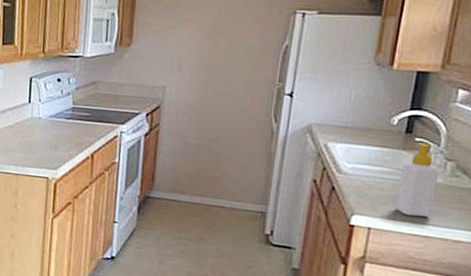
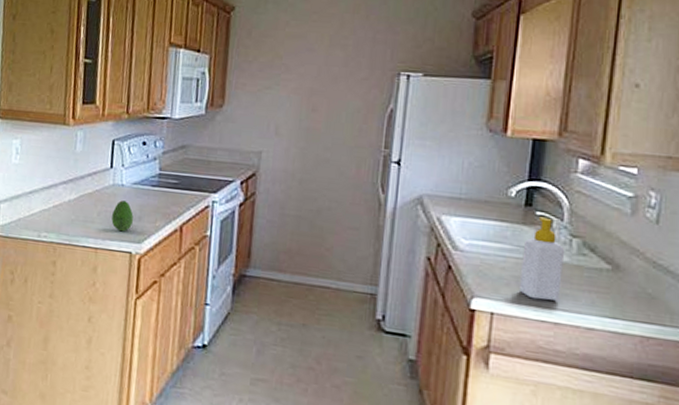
fruit: none [30,132,50,160] -> present [111,200,133,232]

